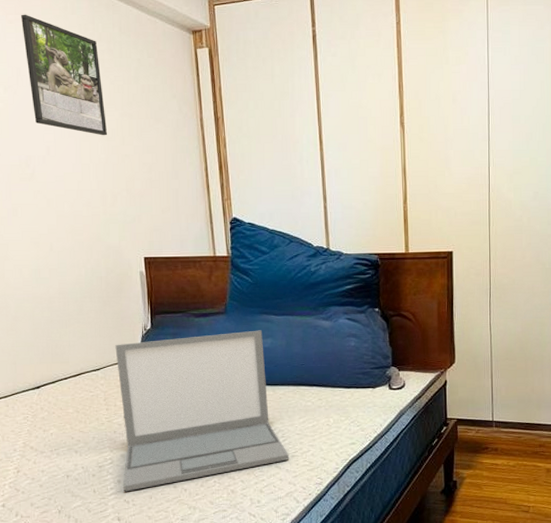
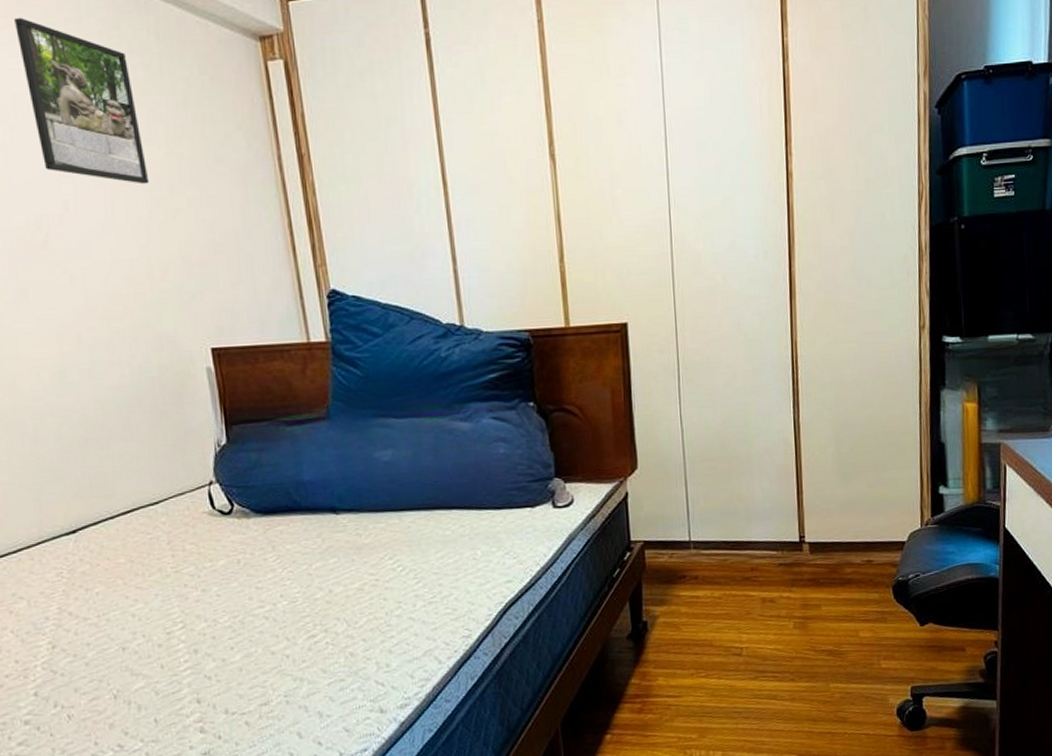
laptop: present [115,330,290,492] -> none [178,438,426,665]

